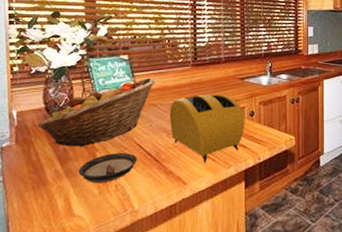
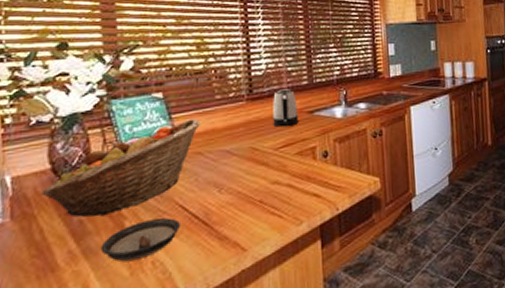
toaster: present [169,94,245,163] -> none [220,133,318,222]
kettle: none [212,59,232,89] -> present [273,89,299,128]

